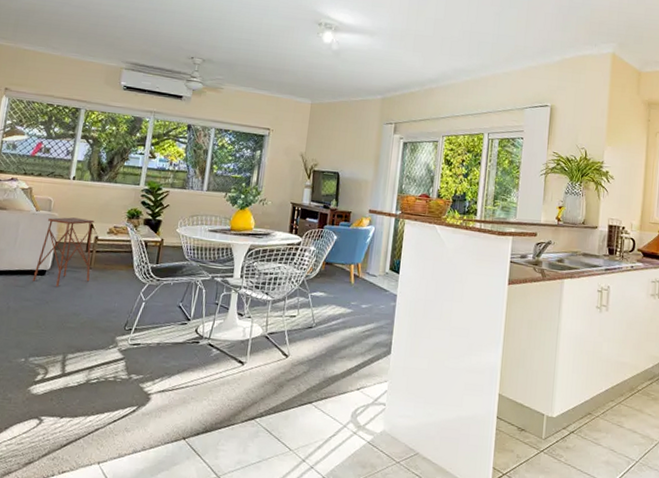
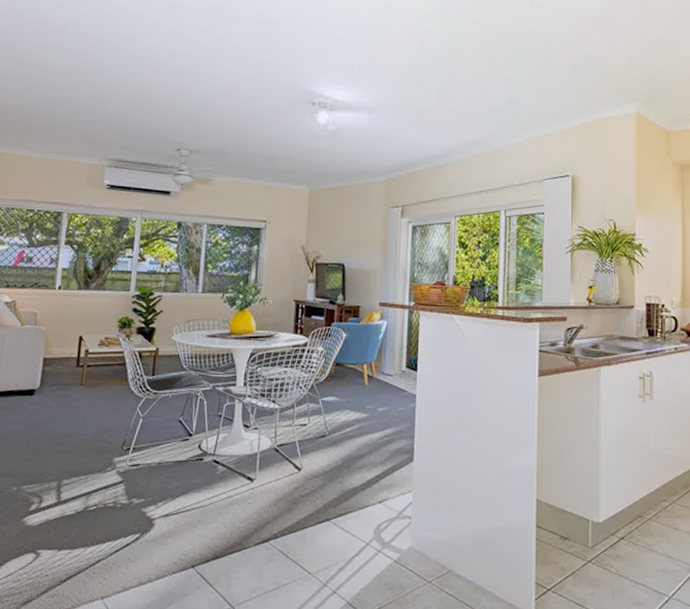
side table: present [32,217,94,287] -> none [21,330,83,408]

